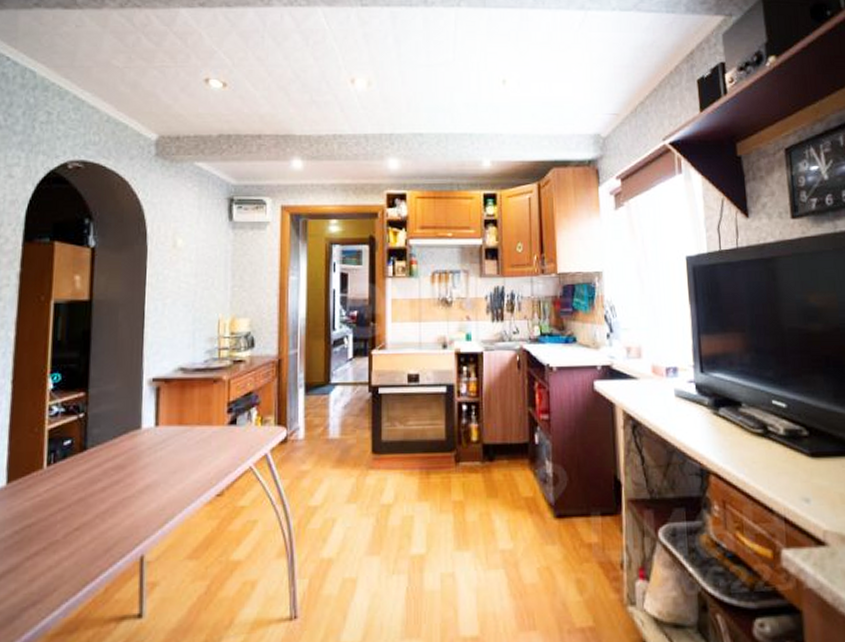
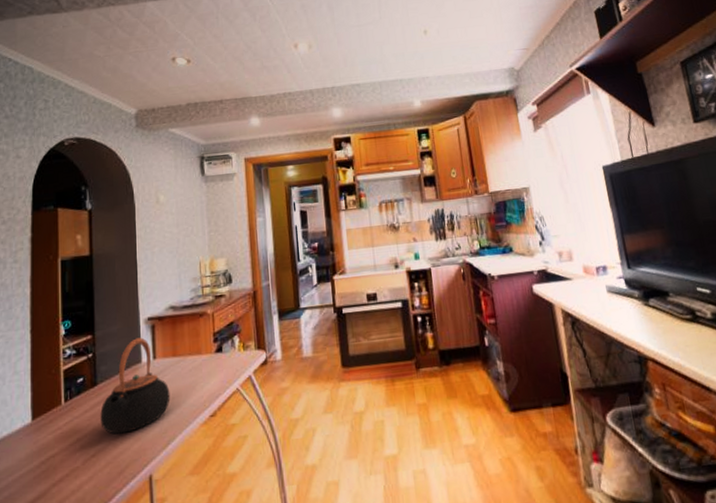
teapot: none [88,400,172,507] -> present [100,337,171,434]

